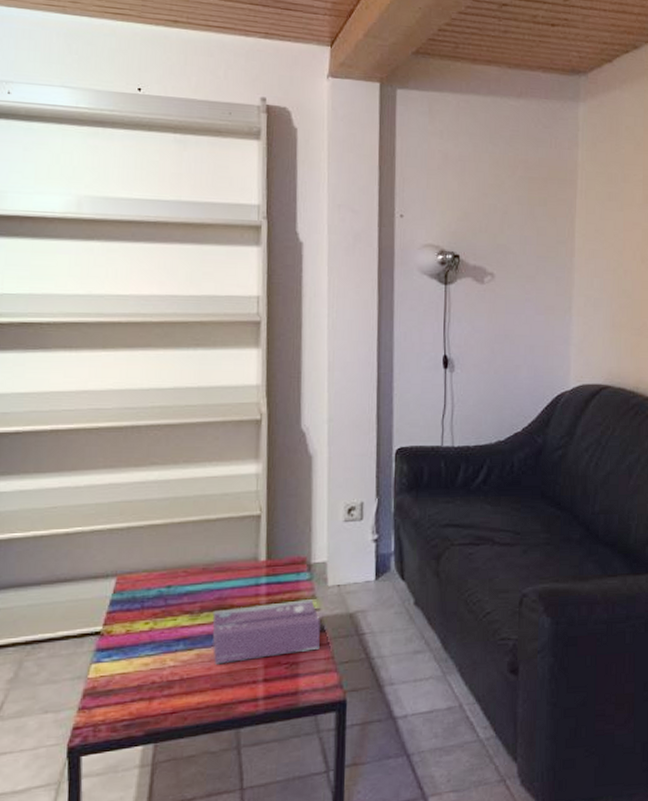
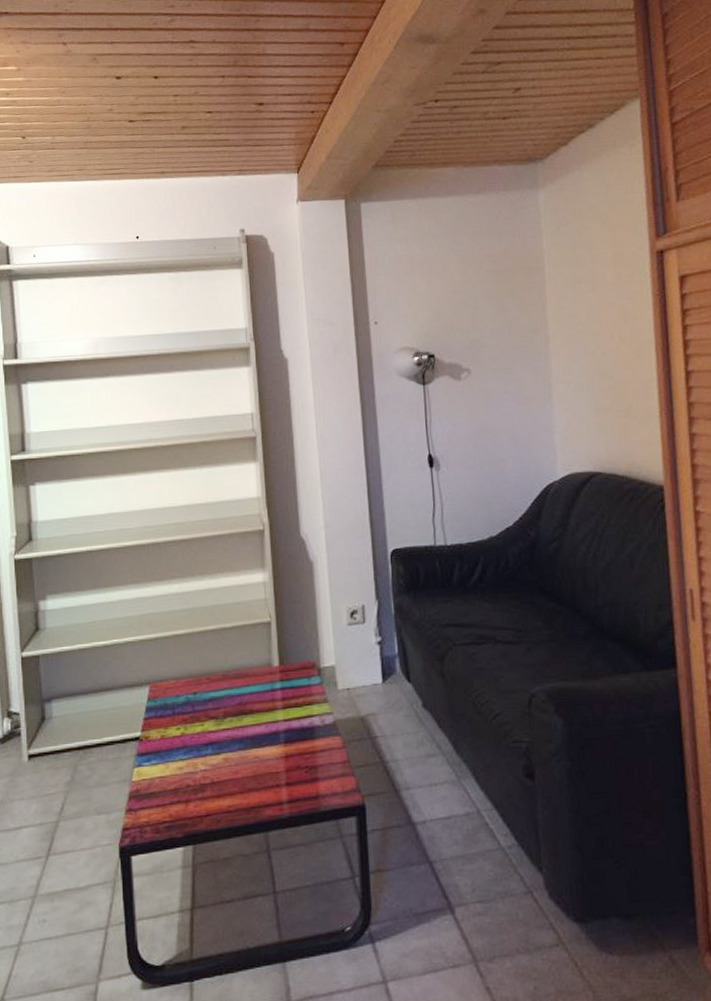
tissue box: present [212,599,321,665] -> none [235,703,336,769]

